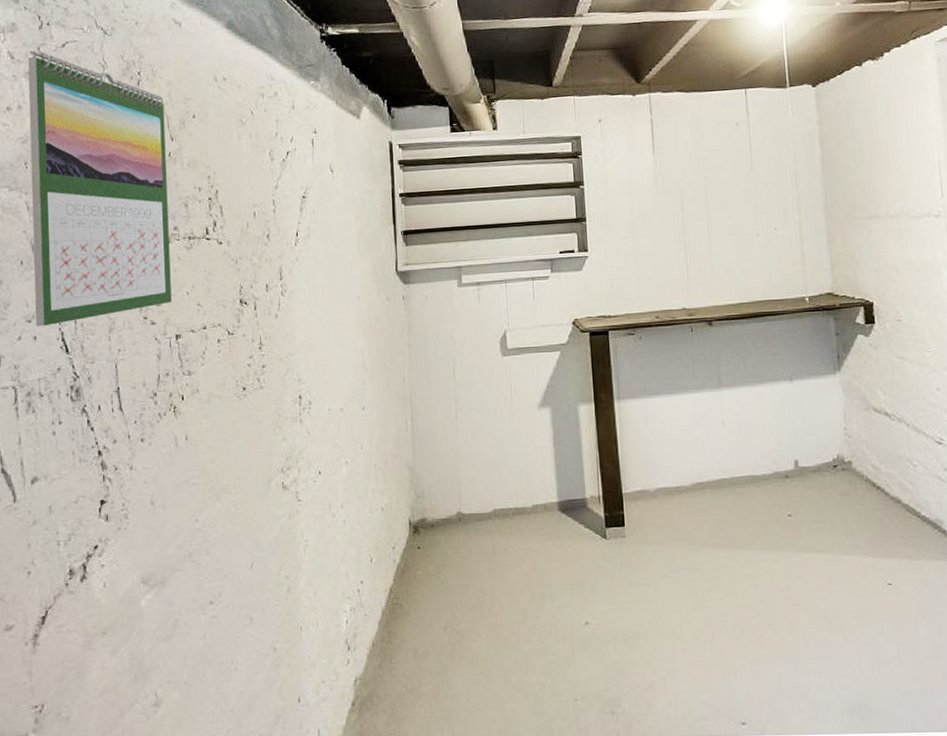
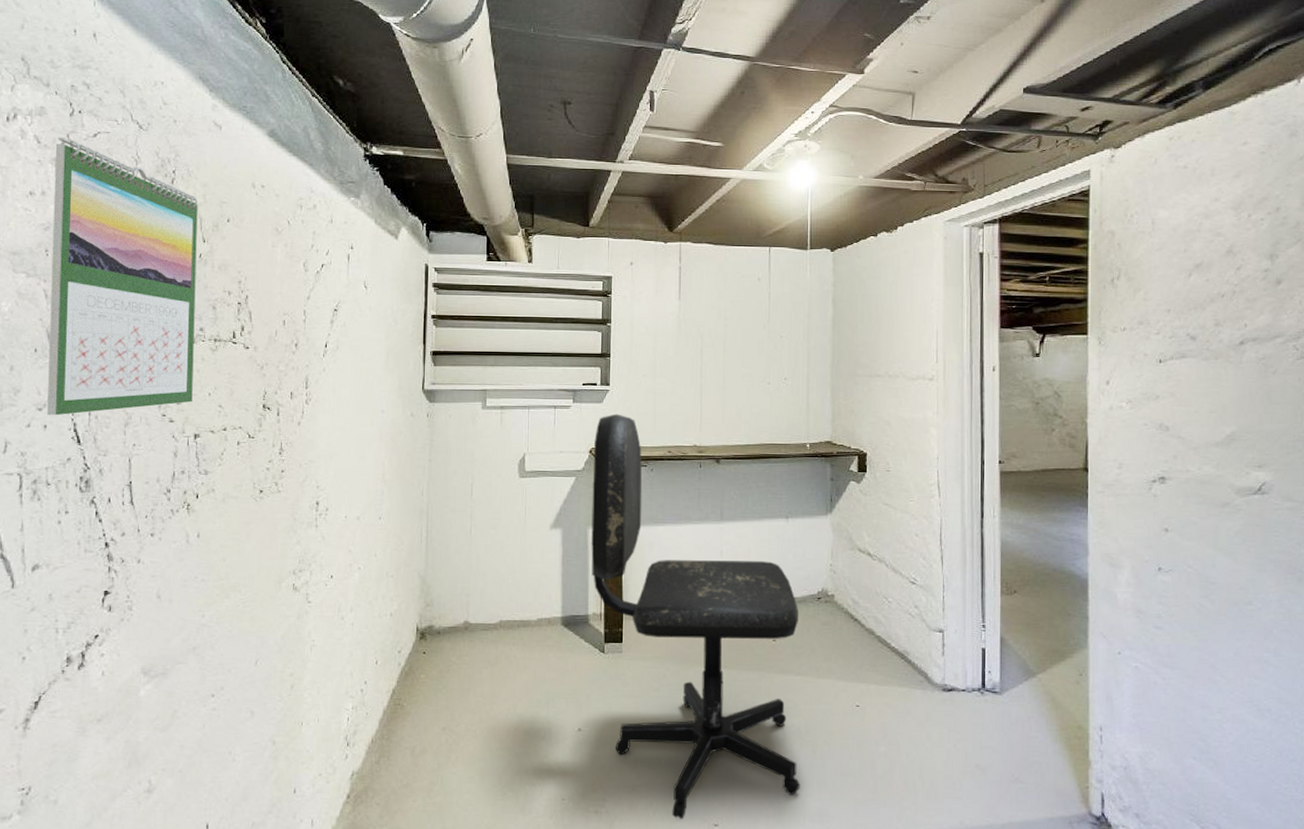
office chair: none [577,281,834,718] -> present [591,413,800,819]

